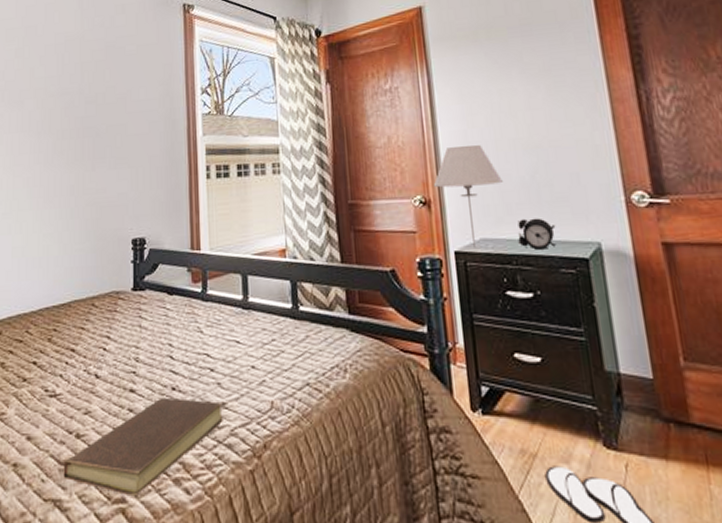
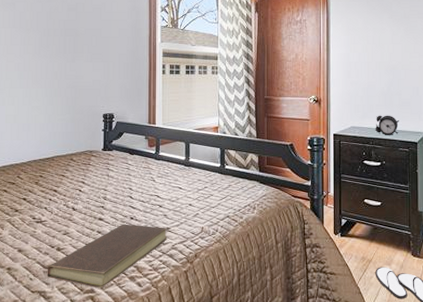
table lamp: present [433,145,503,248] -> none [323,65,369,132]

